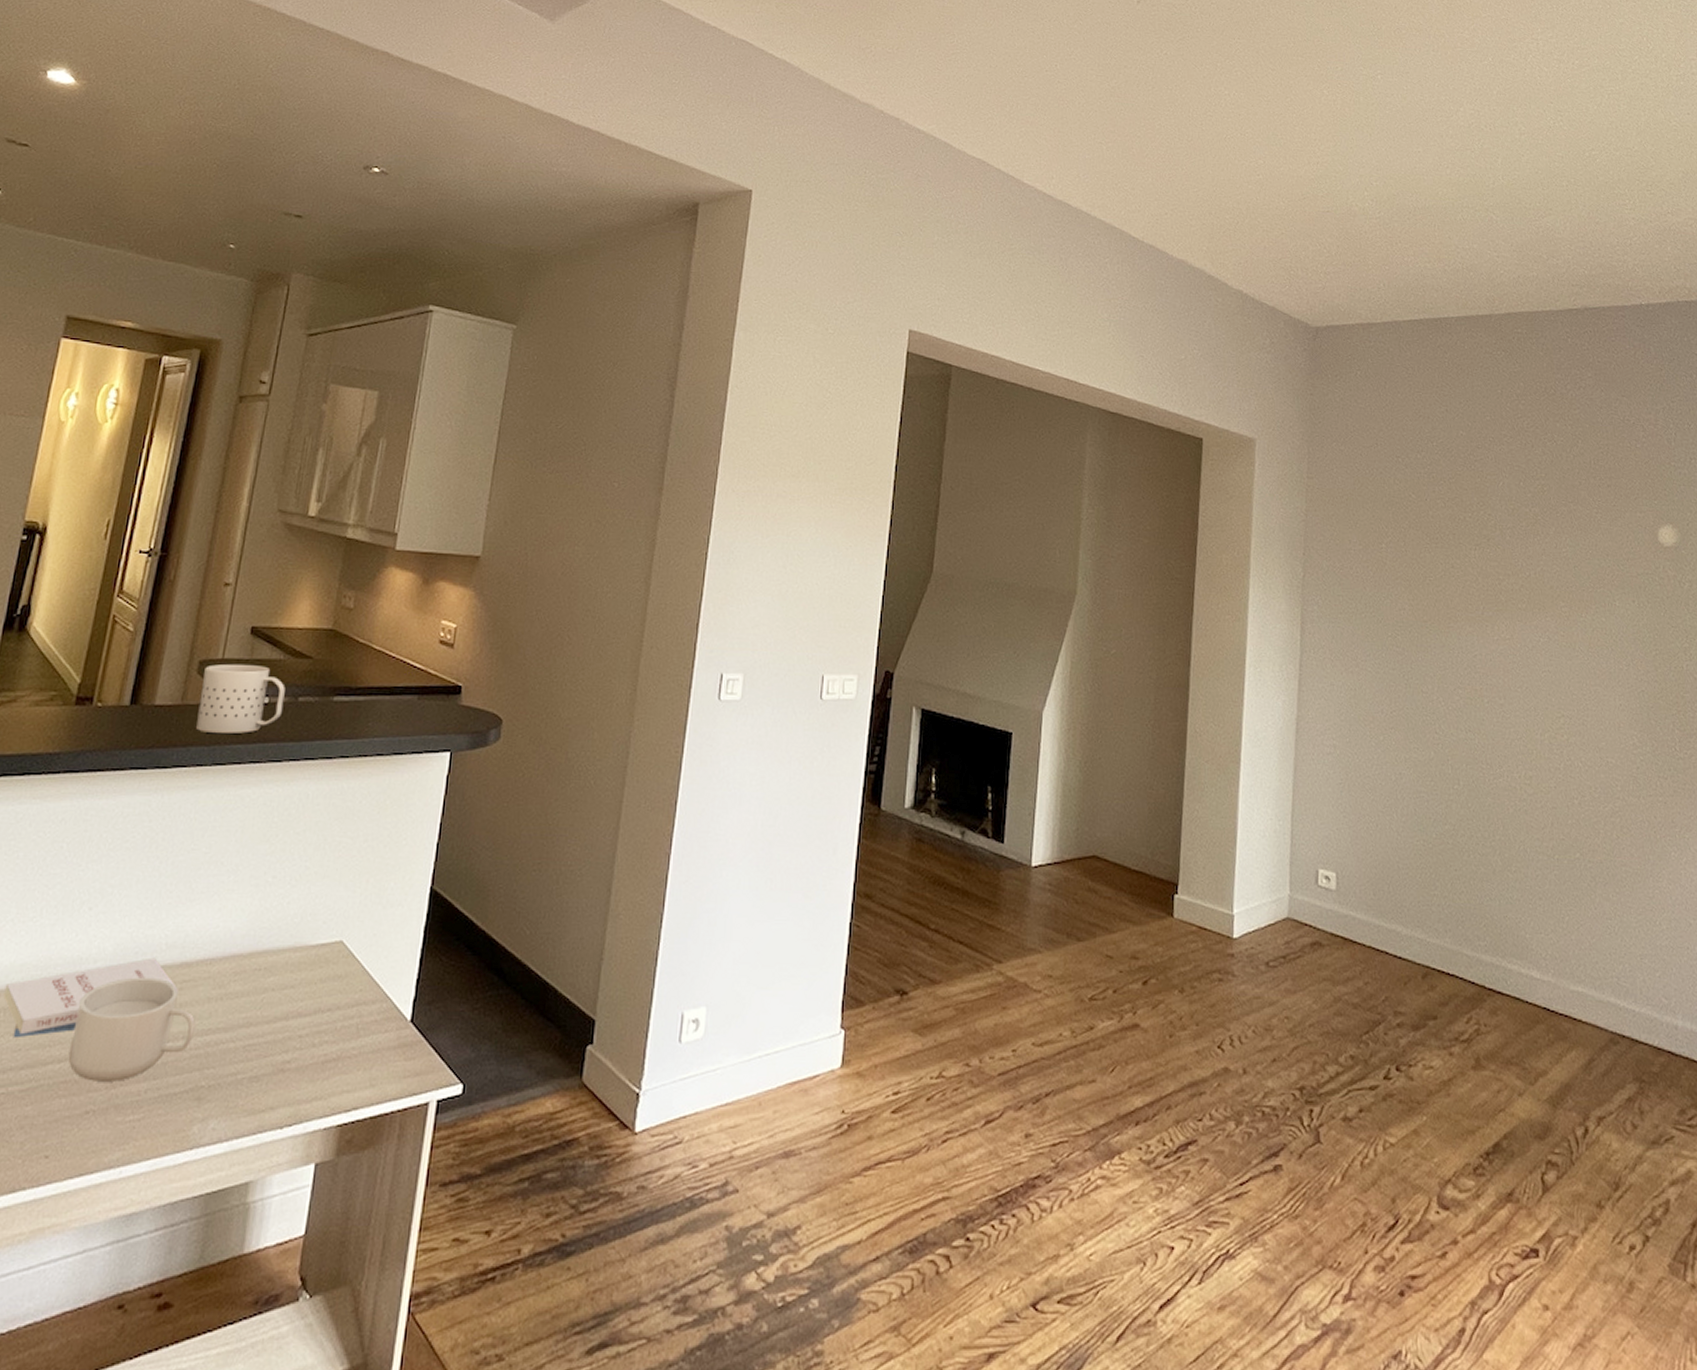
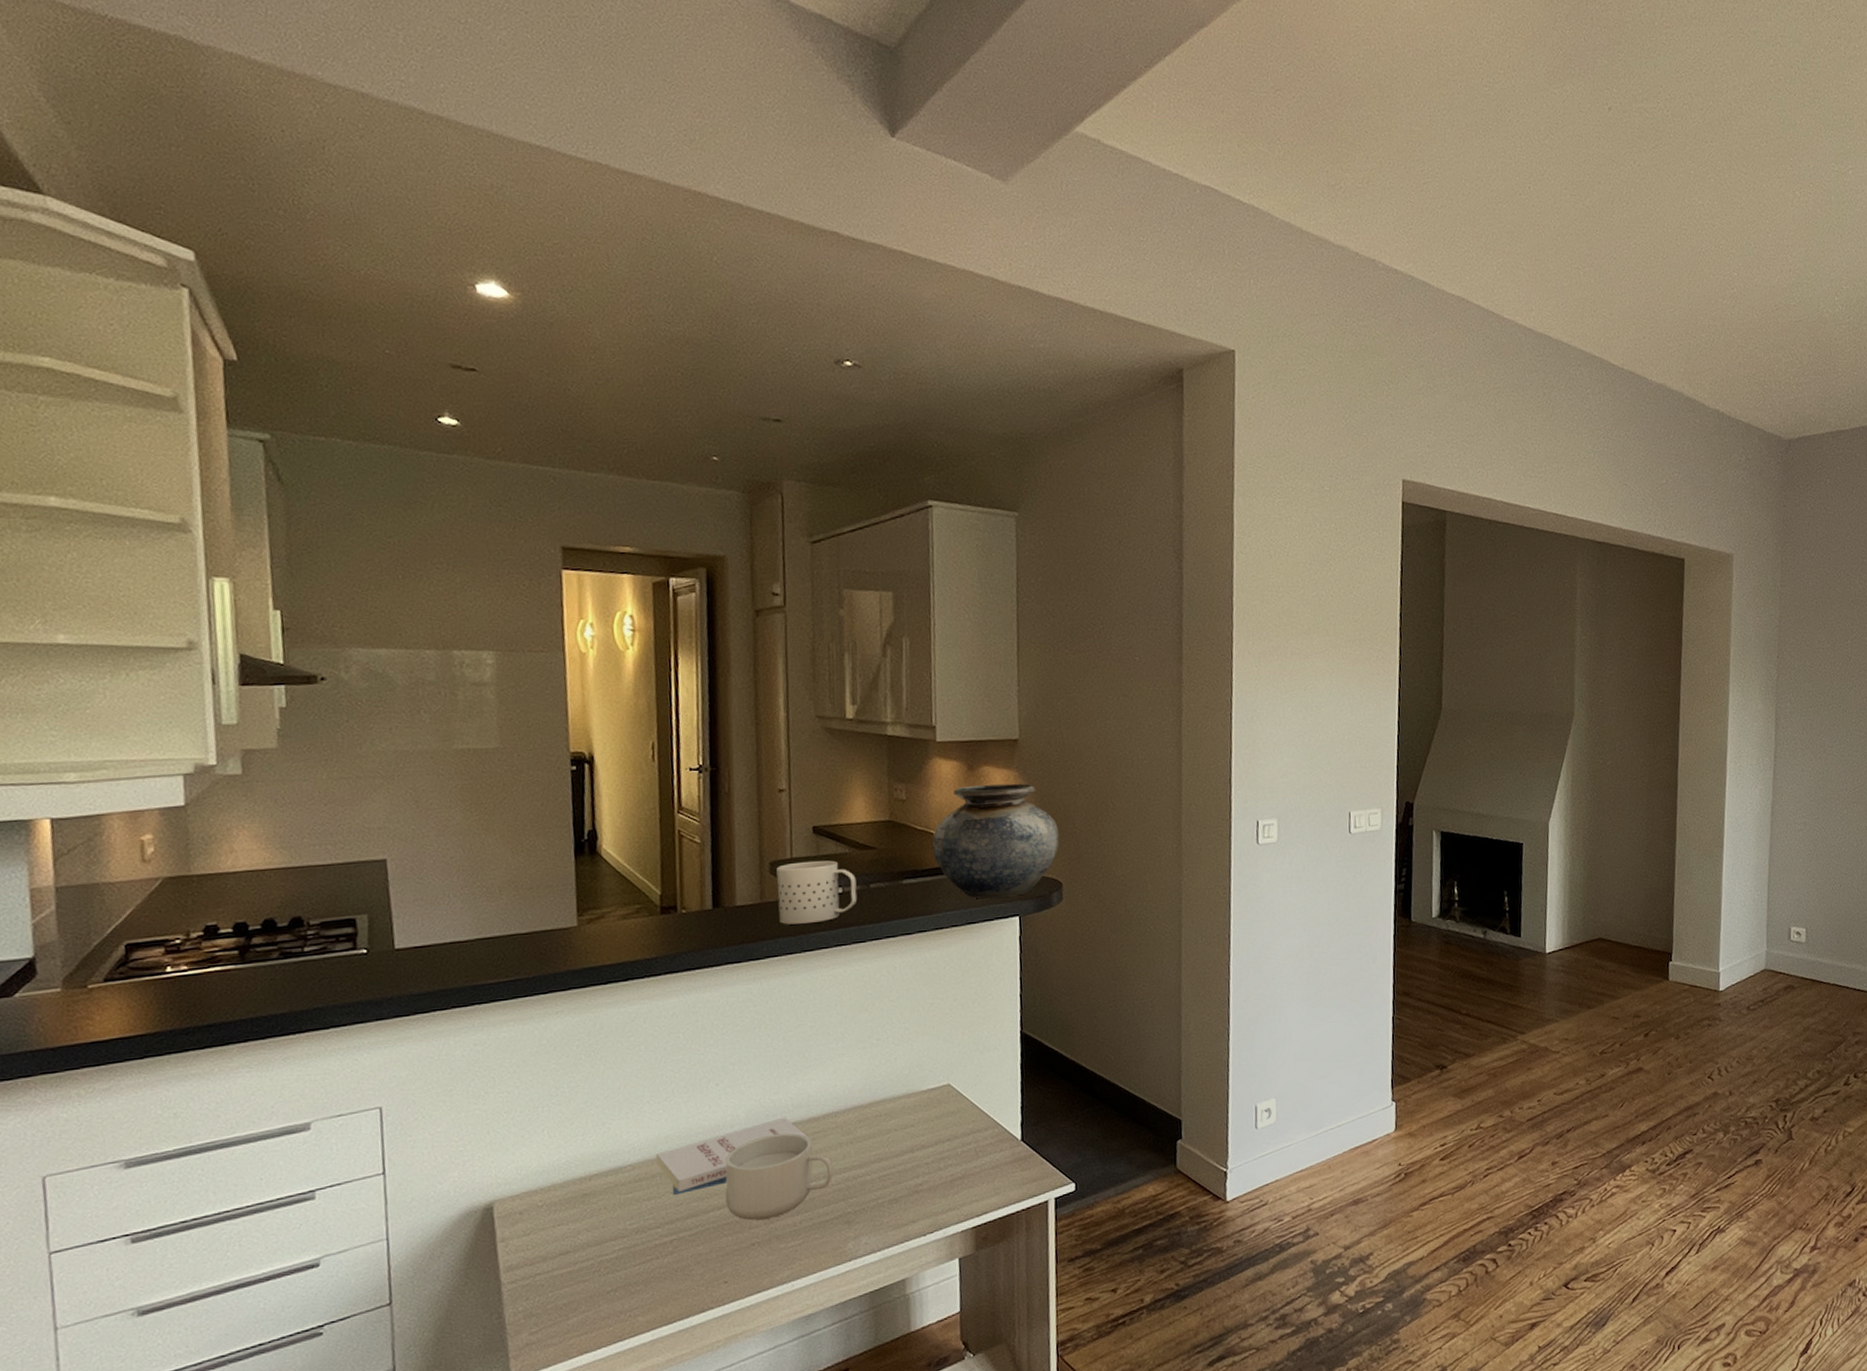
vase: none [371,601,508,729] -> present [932,783,1060,899]

